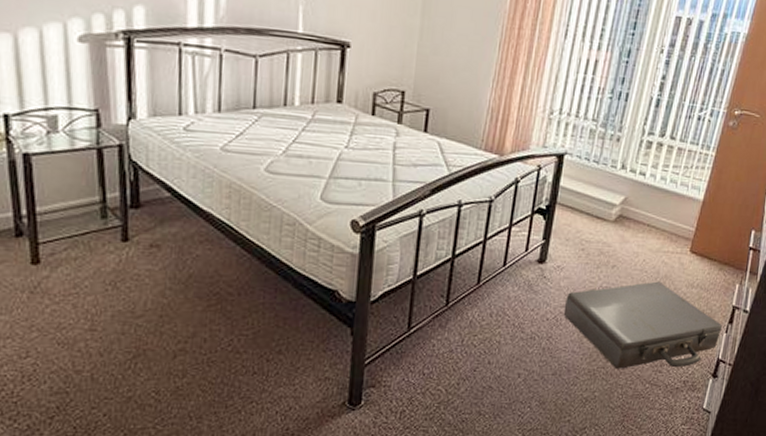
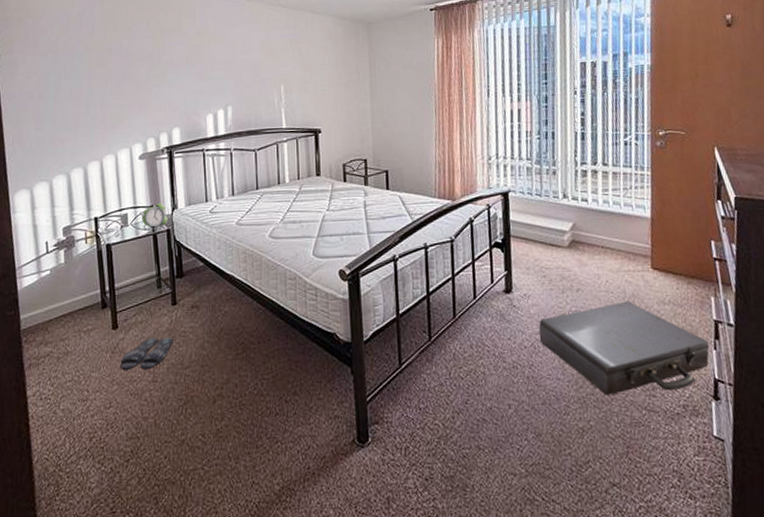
slippers: none [42,278,122,317] -> present [120,336,174,370]
alarm clock: none [77,107,124,142] -> present [140,203,169,231]

